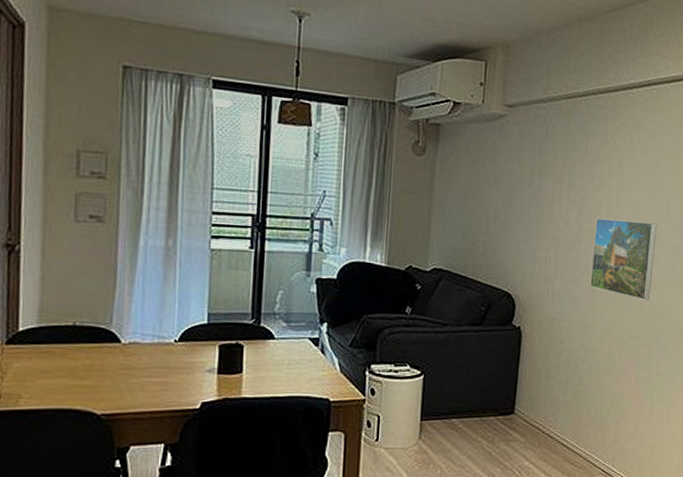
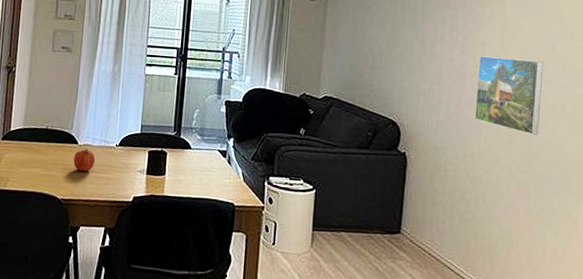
fruit: none [116,348,147,378] -> present [73,149,96,172]

